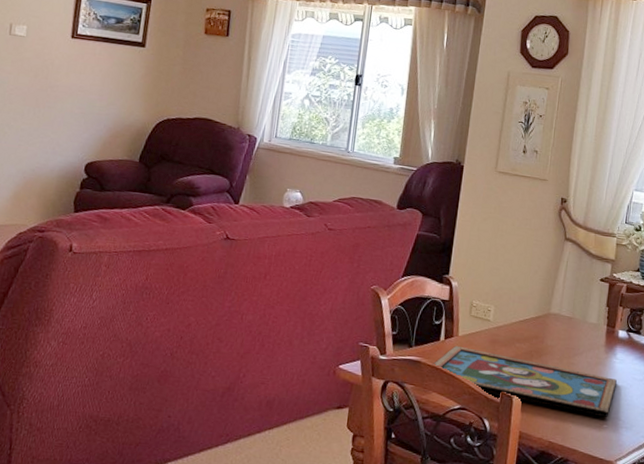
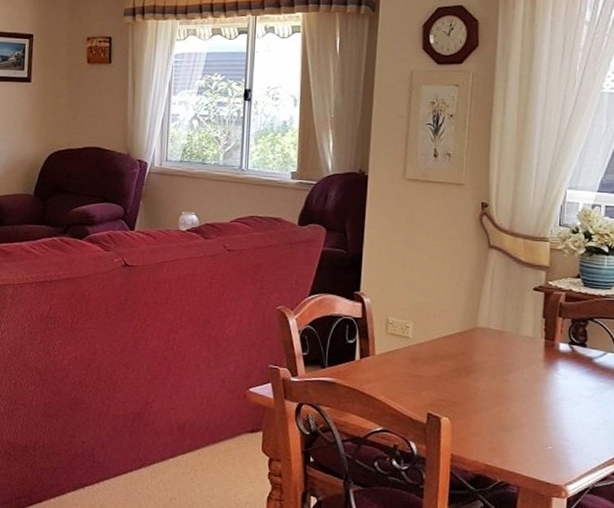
framed painting: present [432,345,617,418] -> none [348,365,561,439]

